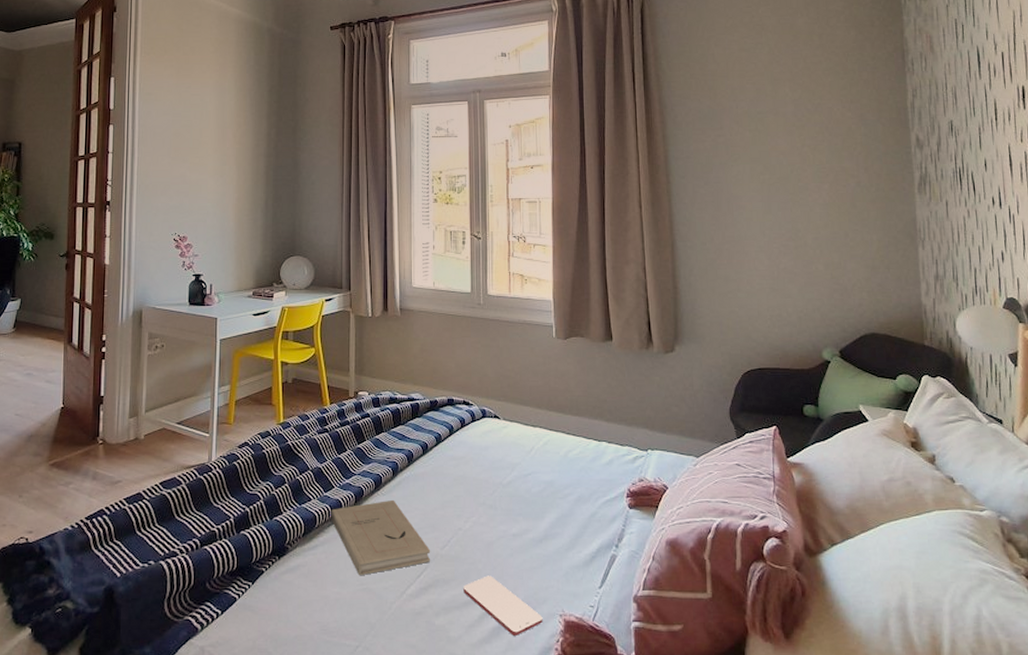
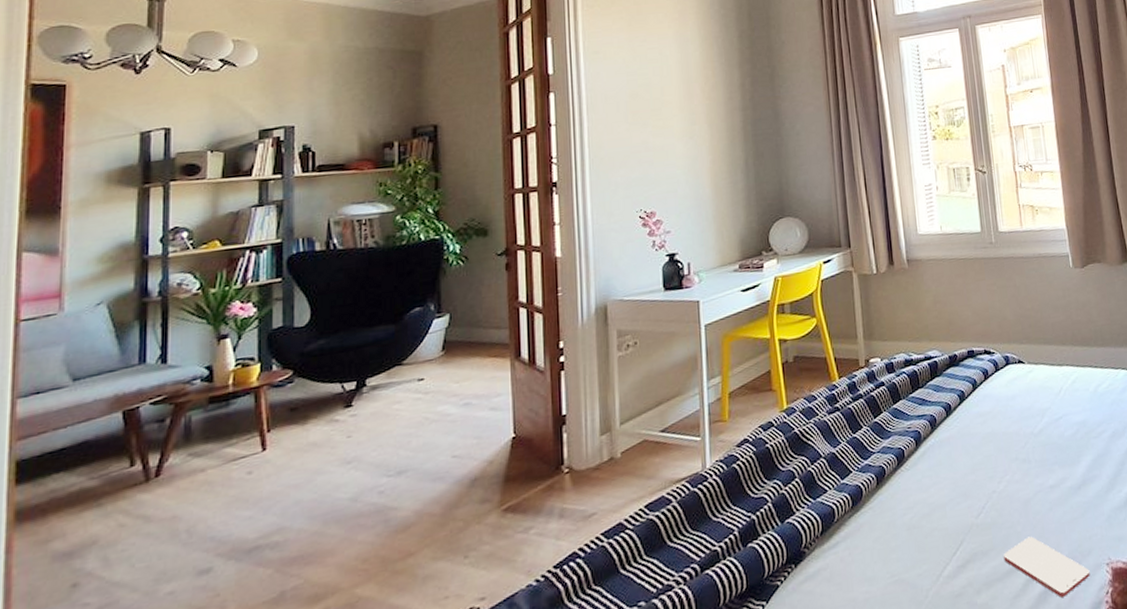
book: present [331,499,431,576] -> none [850,473,965,568]

